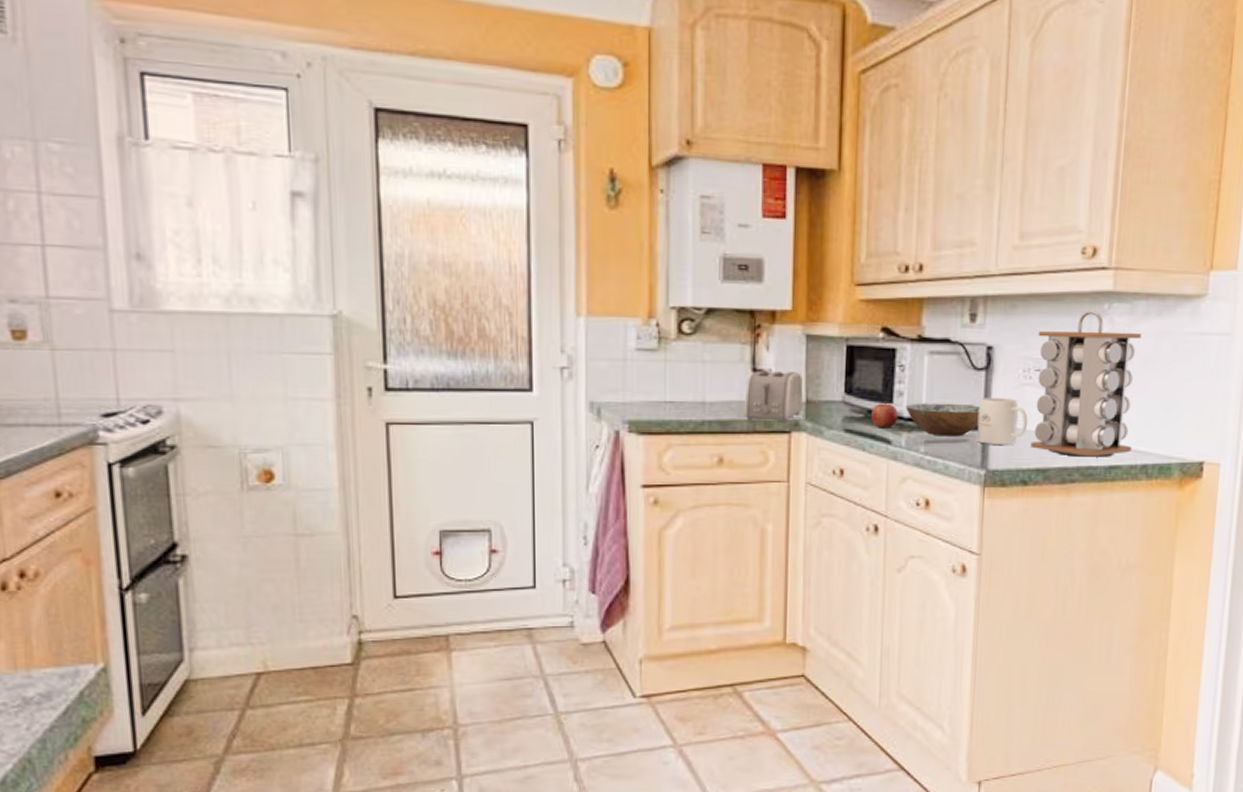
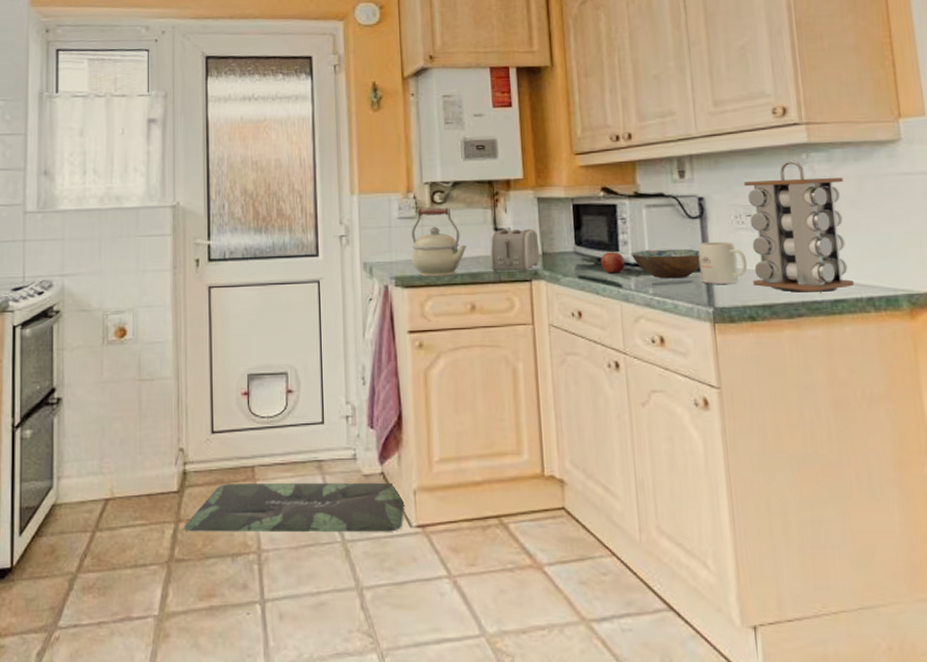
doormat: none [361,651,629,708] -> present [184,482,405,533]
kettle: none [650,339,719,424] -> present [411,207,467,278]

